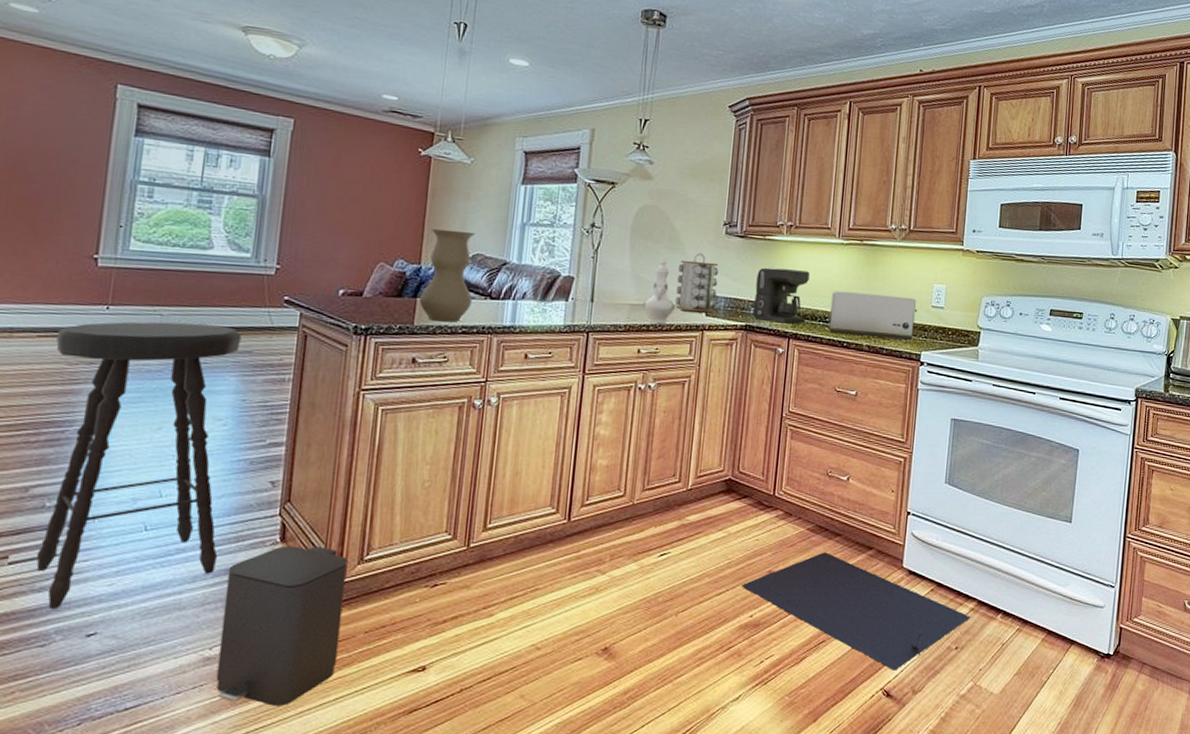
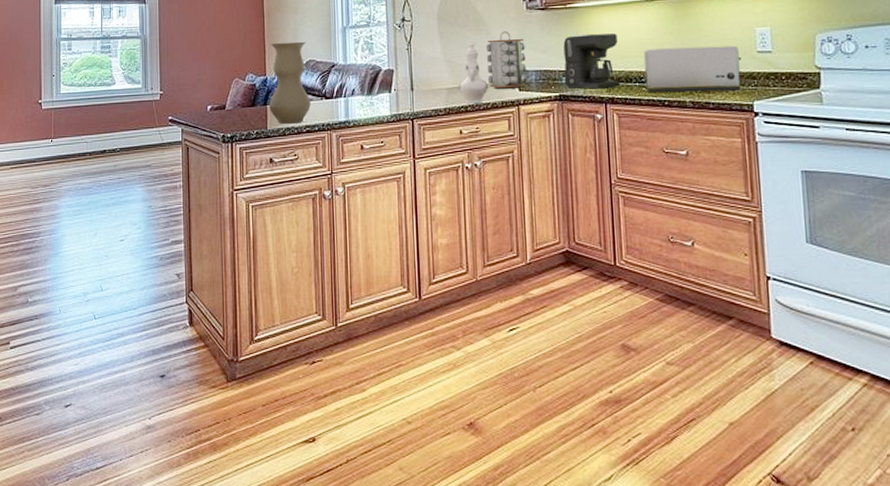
music stool: present [36,322,242,610] -> none [22,146,146,385]
pedal bin: present [216,546,348,706] -> none [155,329,244,470]
door mat: present [740,552,970,671] -> none [595,323,864,454]

